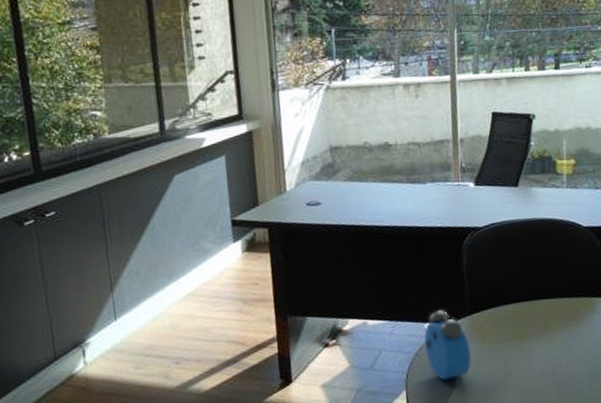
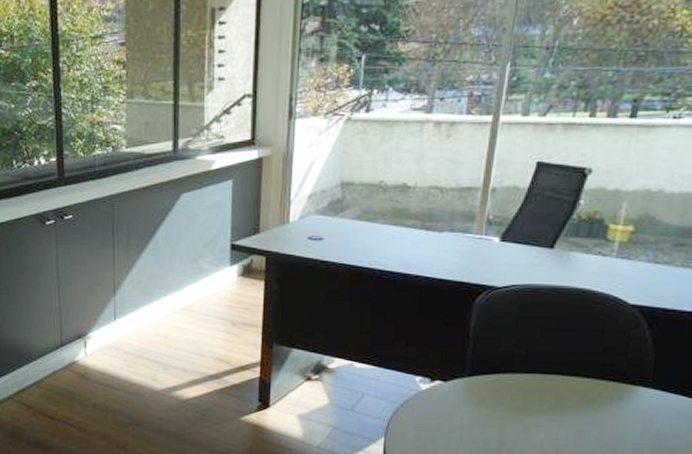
alarm clock: present [424,309,472,381] -> none [412,364,464,441]

